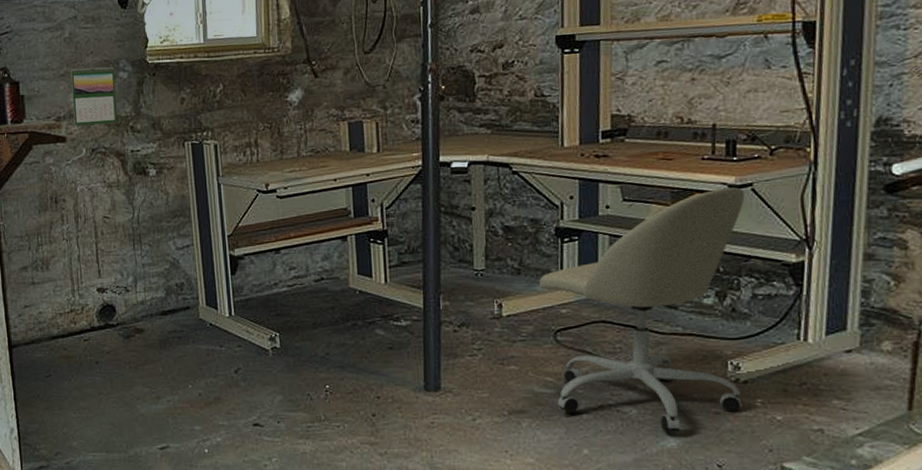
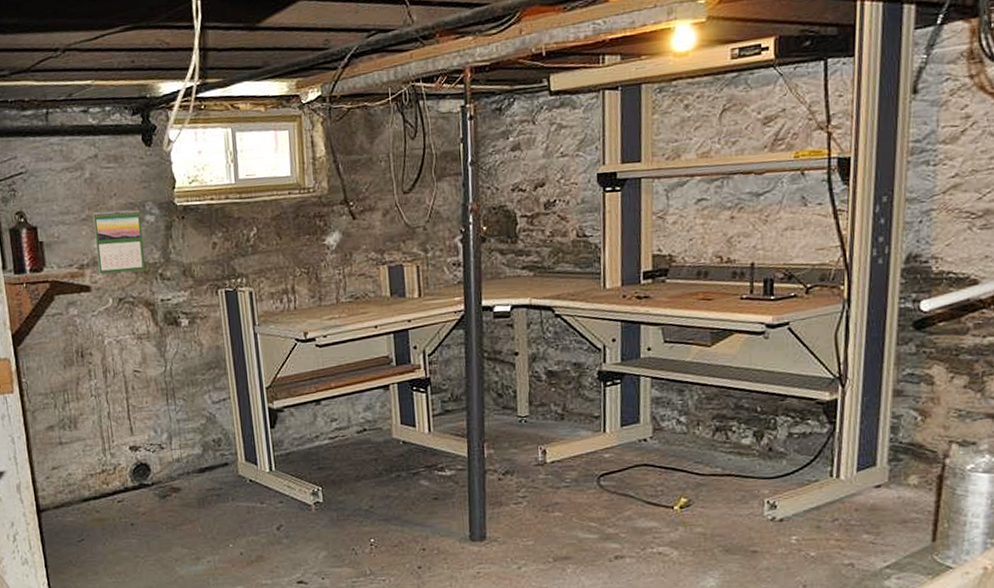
office chair: present [539,187,745,433] -> none [582,327,782,573]

